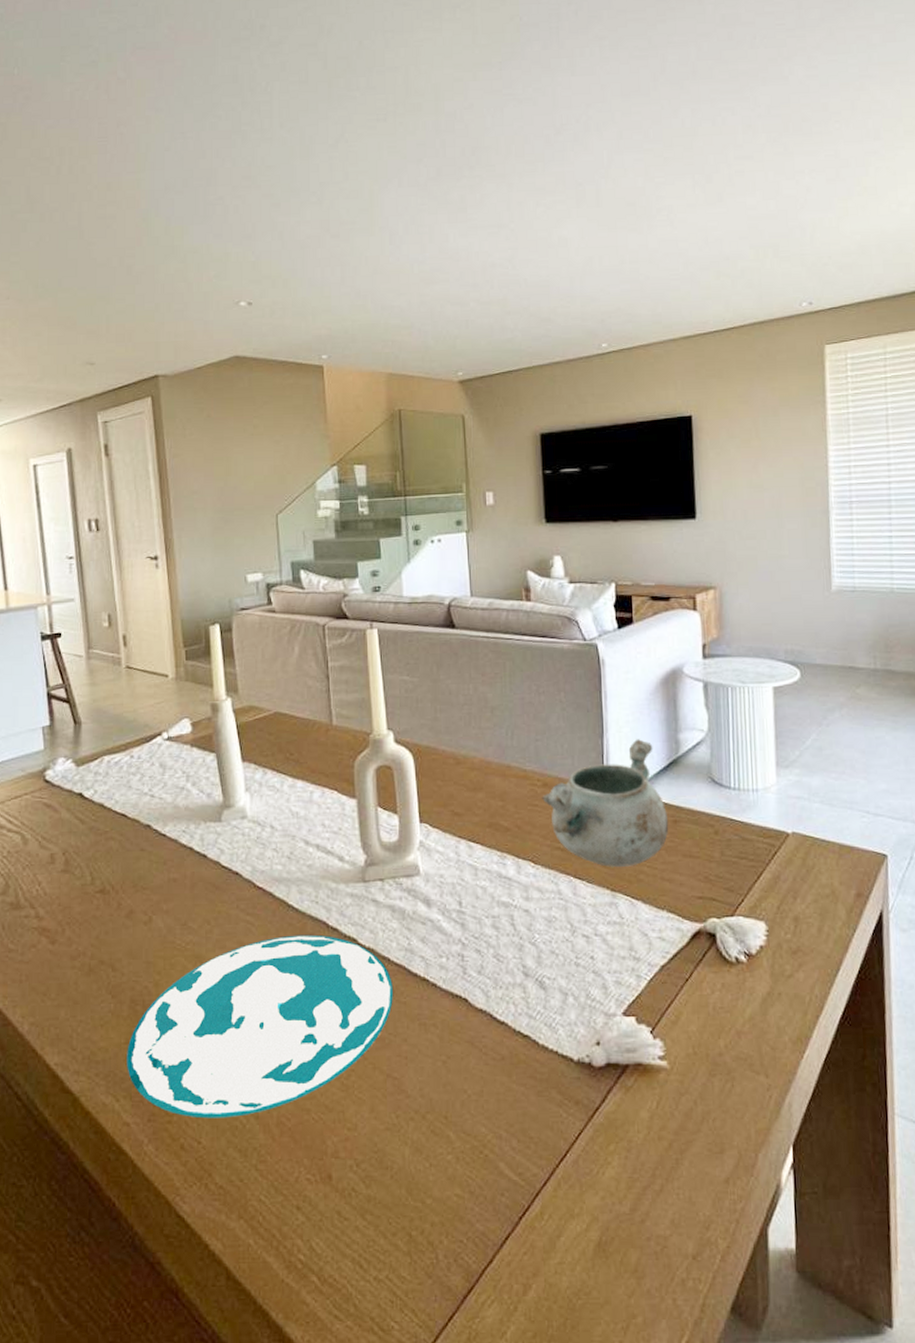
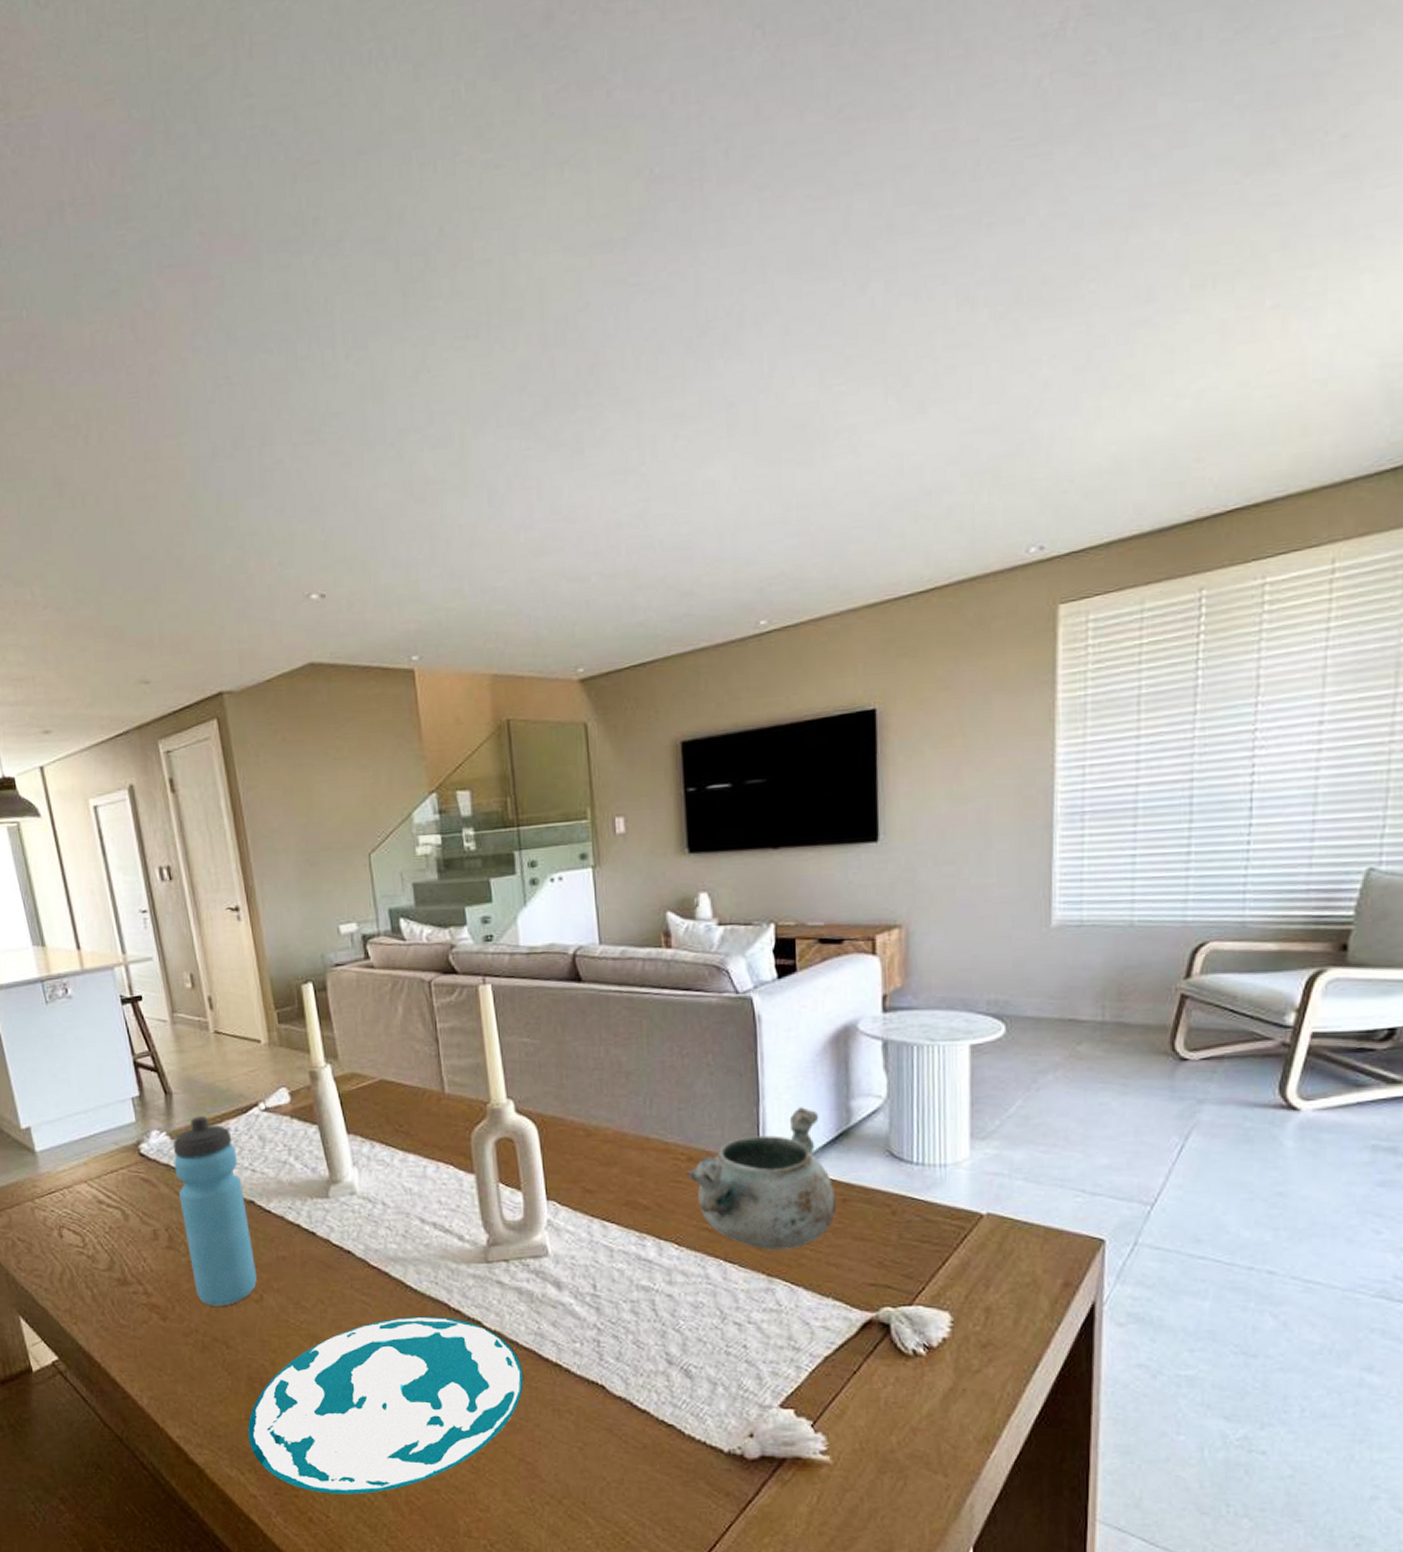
water bottle: none [77,745,148,929] -> present [173,1116,258,1306]

